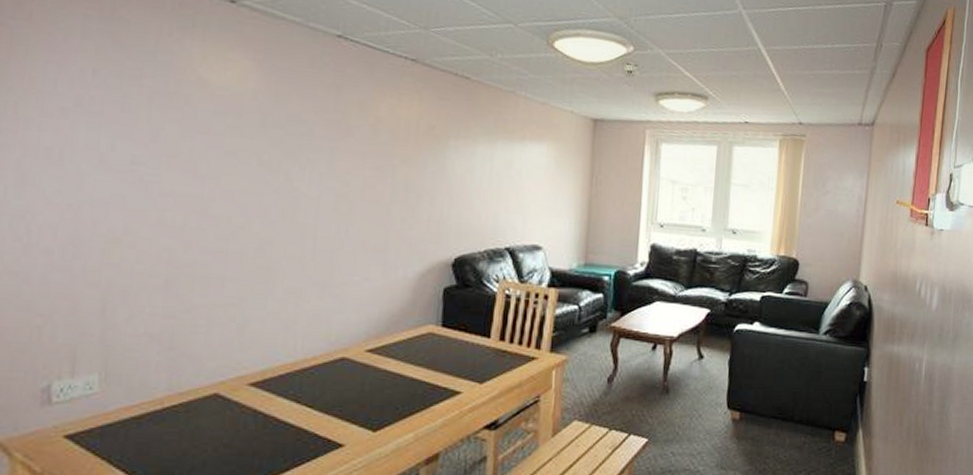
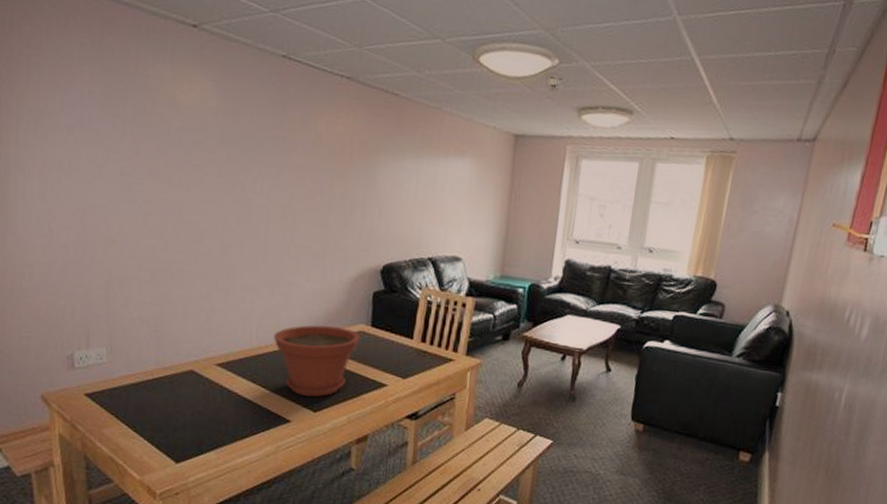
plant pot: none [323,329,430,413] -> present [274,325,361,397]

